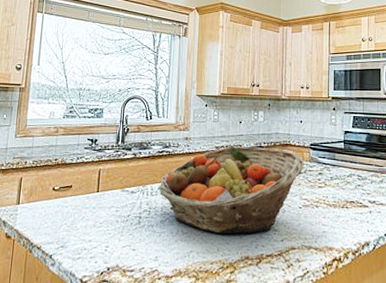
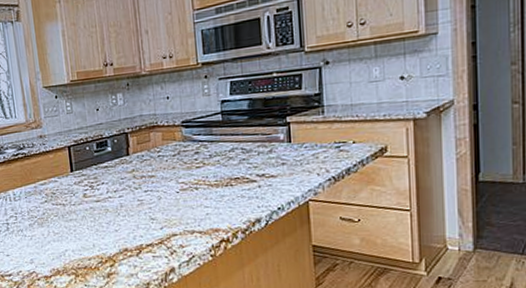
fruit basket: present [159,146,304,234] -> none [21,132,177,229]

